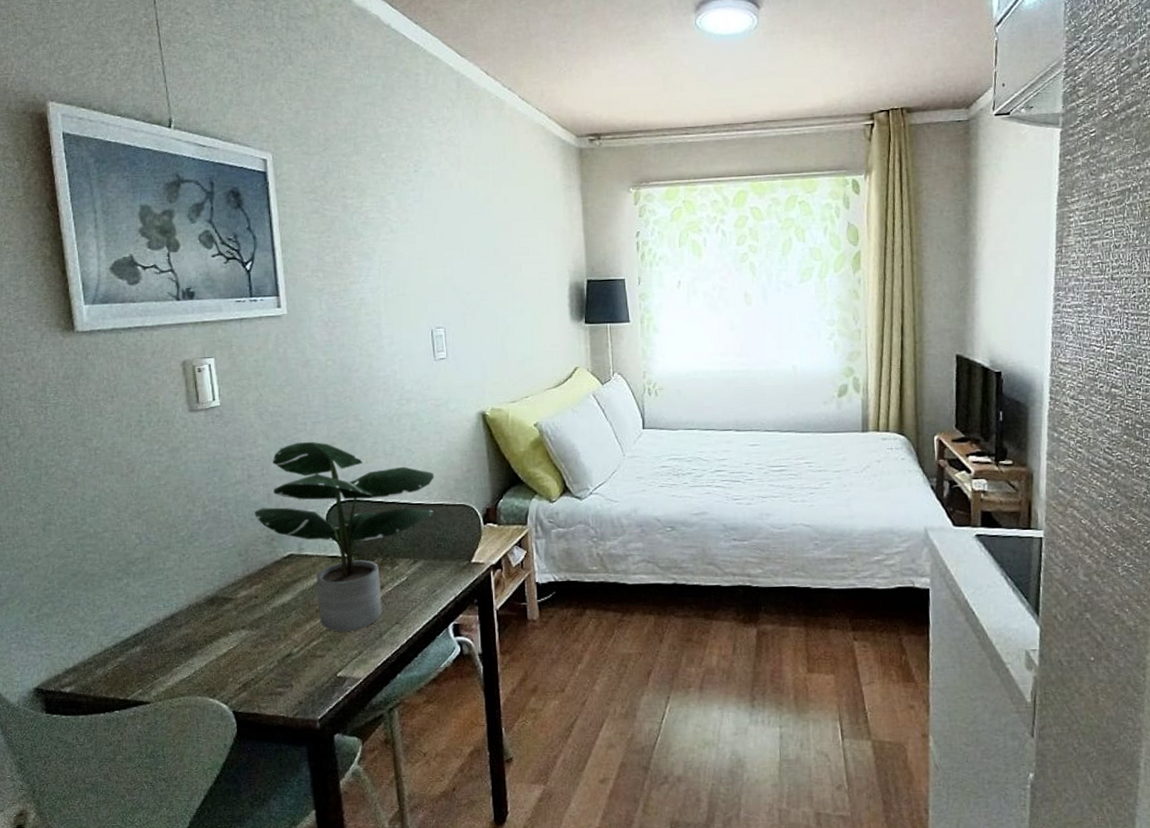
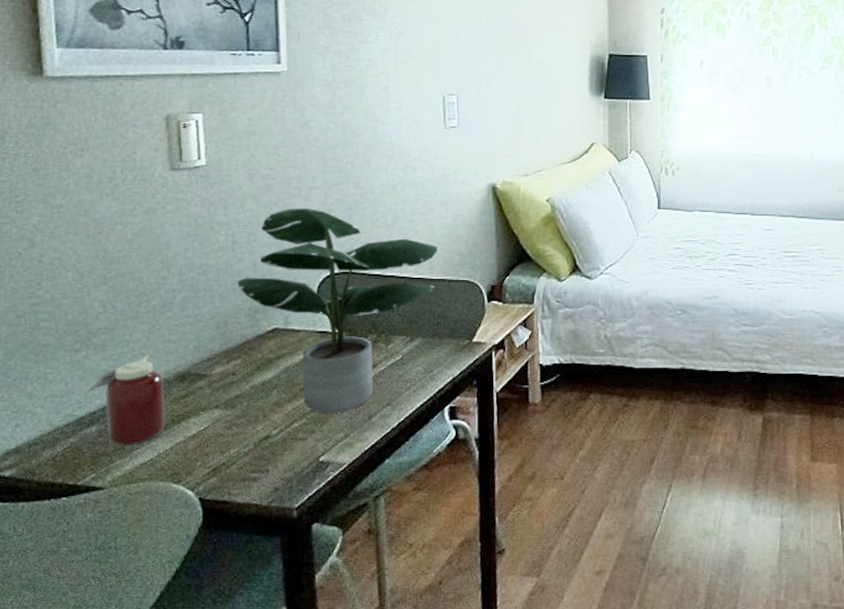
jar: none [128,581,199,664] -> present [84,355,166,445]

